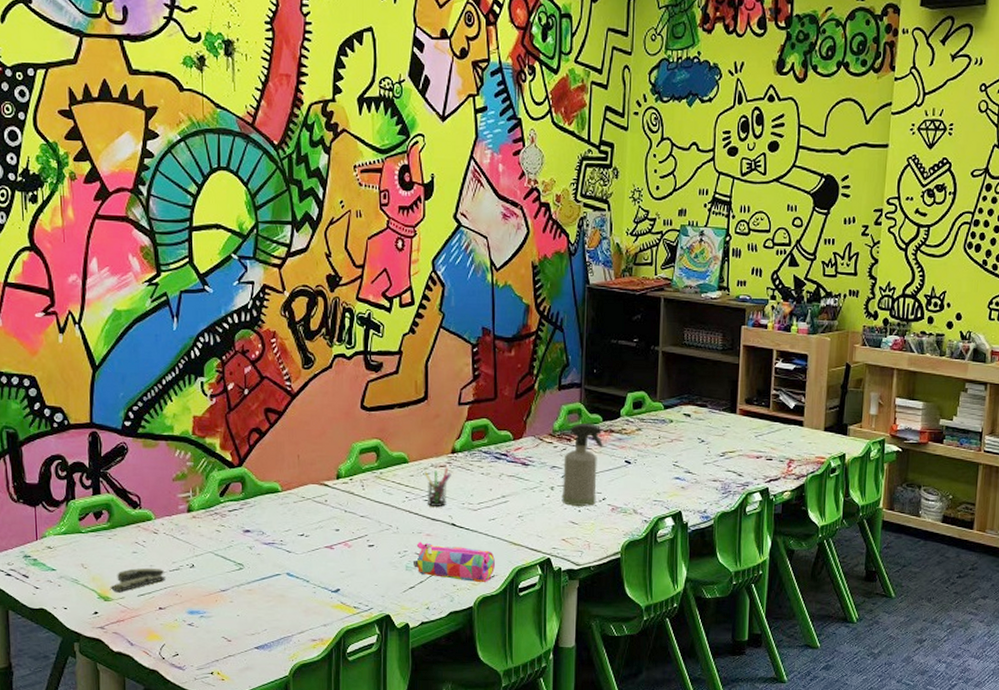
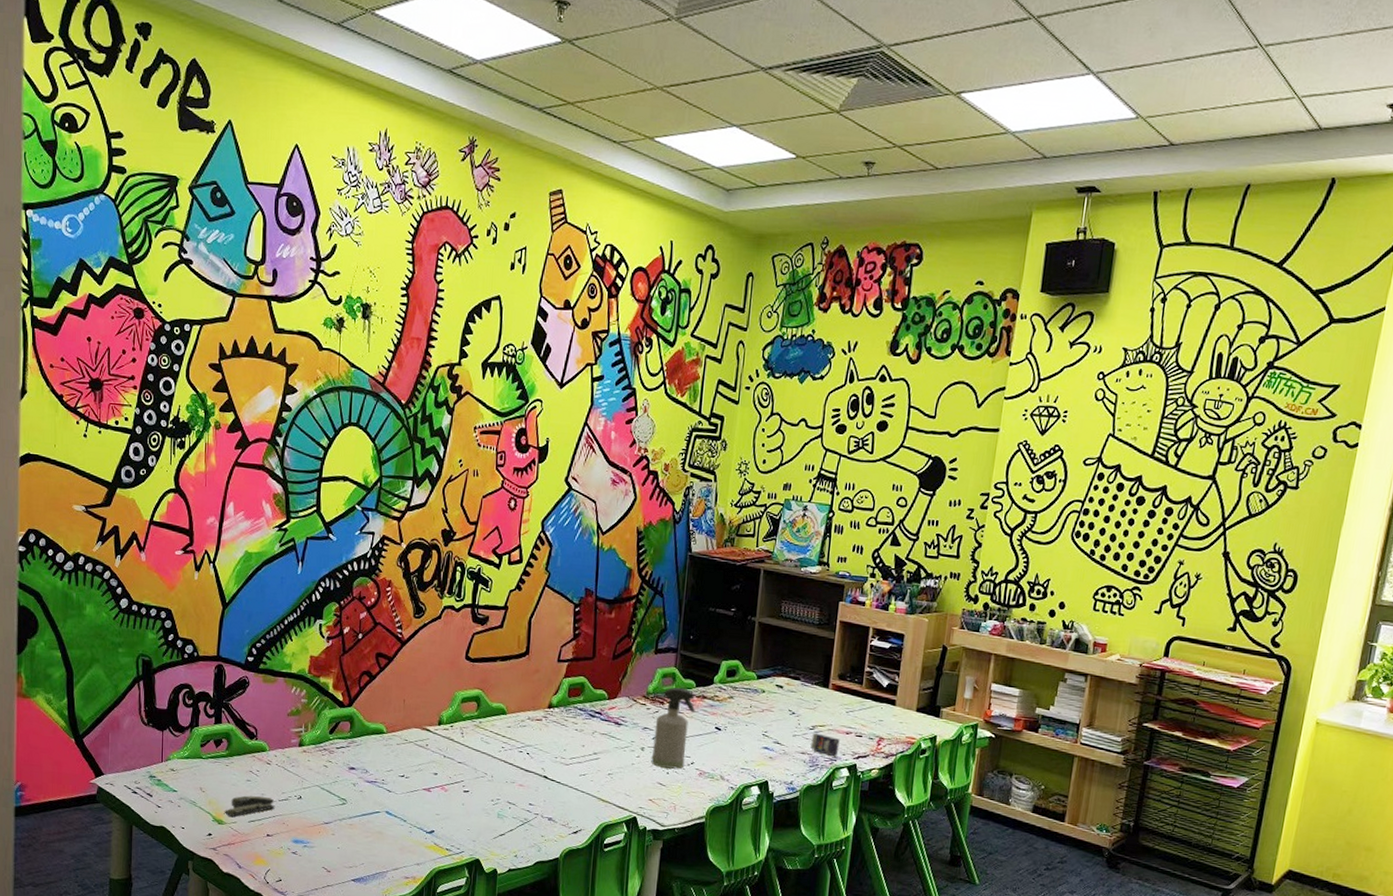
pencil case: present [412,541,495,583] -> none [504,790,583,836]
pen holder: present [424,467,451,506] -> none [521,721,547,759]
crayon box: none [722,459,751,482] -> present [810,732,840,757]

